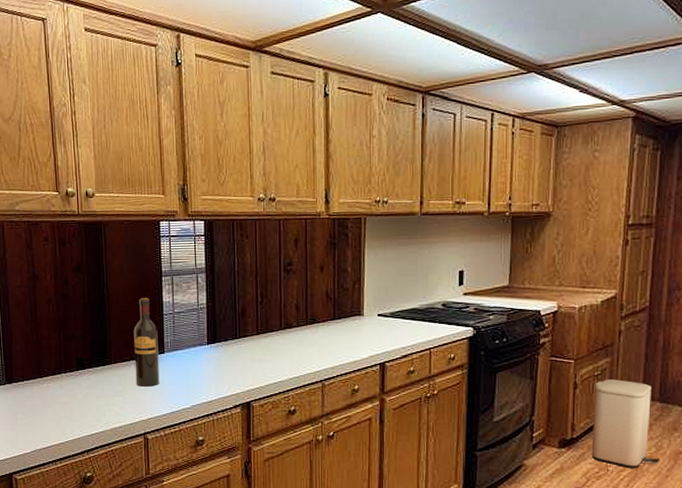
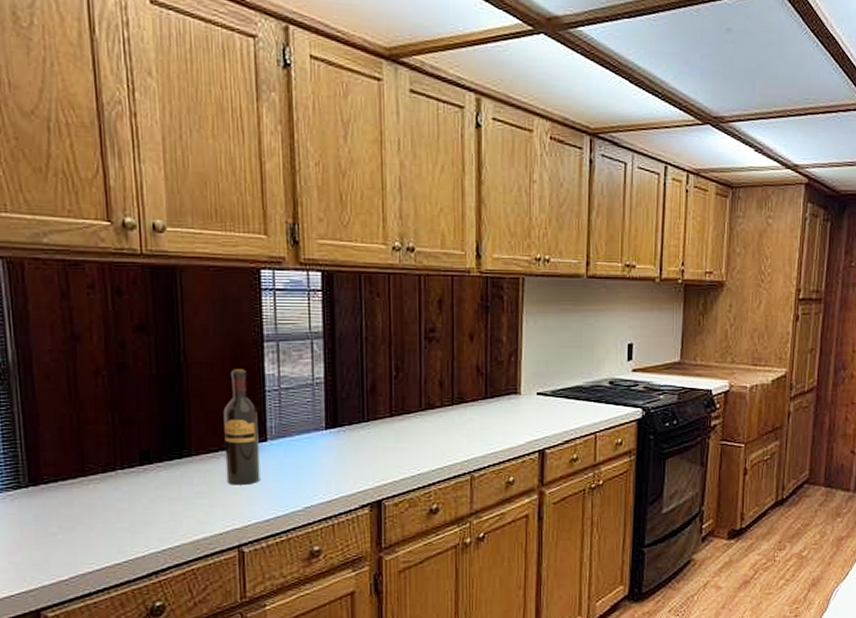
pedal bin: present [591,379,661,469] -> none [759,464,824,558]

